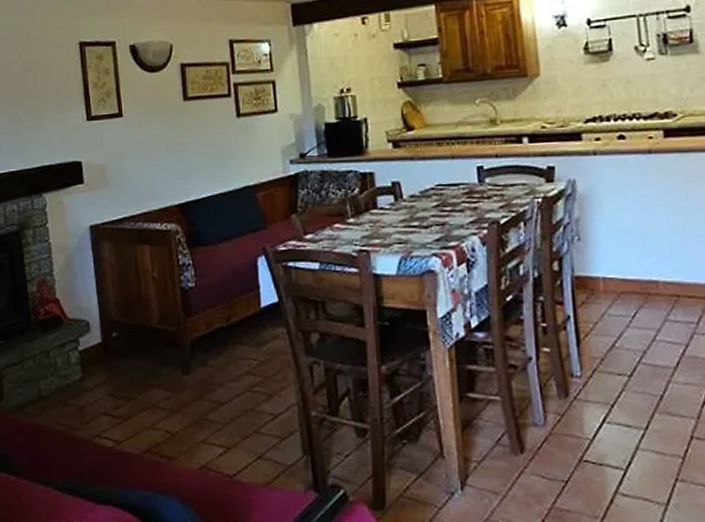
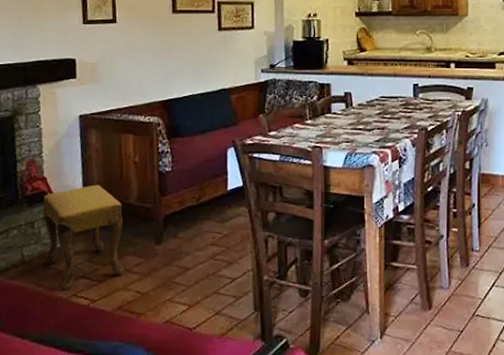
footstool: none [57,305,150,430] -> present [43,184,124,290]

